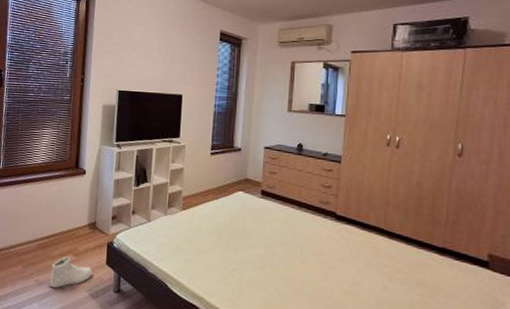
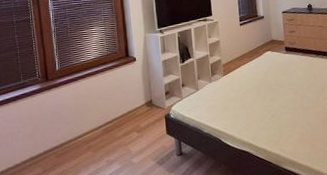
sneaker: present [49,256,93,289] -> none [119,134,156,164]

